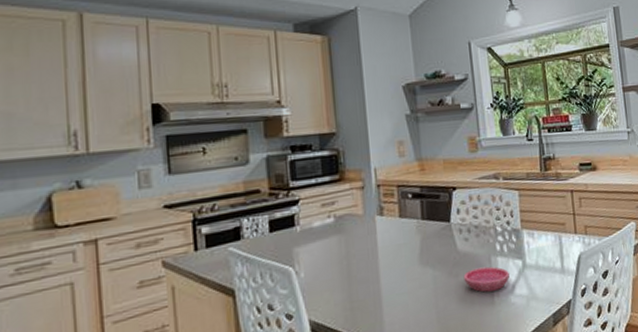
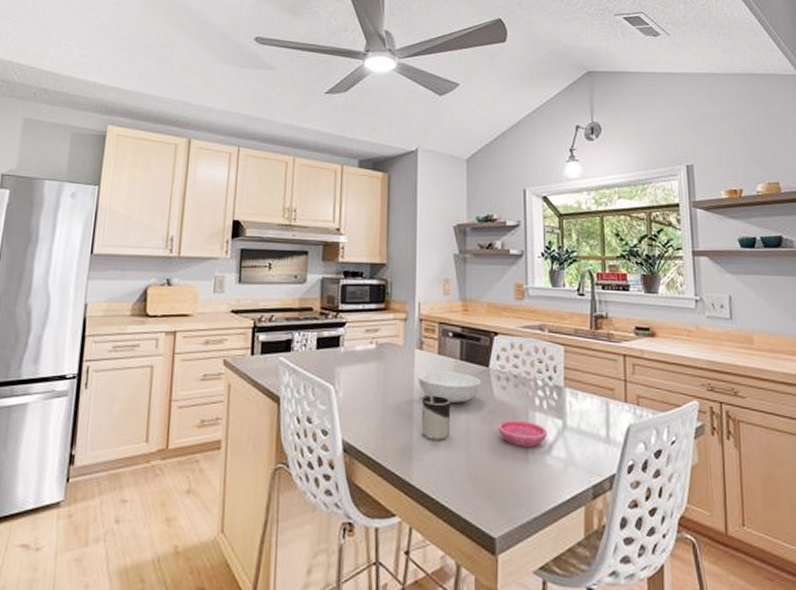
serving bowl: none [381,231,445,264] -> present [417,371,481,404]
cup: none [387,257,419,303] -> present [421,395,451,440]

